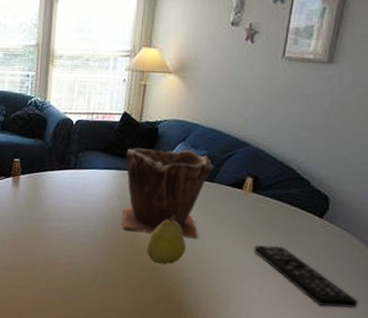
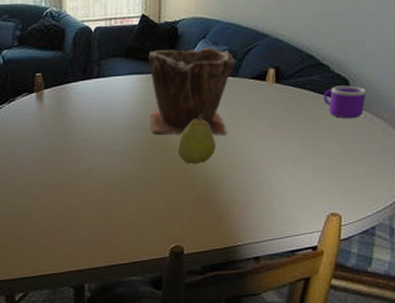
remote control: present [253,245,358,309] -> none [281,133,384,187]
mug: none [300,201,347,237] -> present [323,85,366,119]

